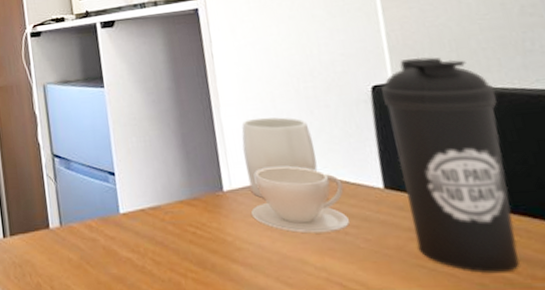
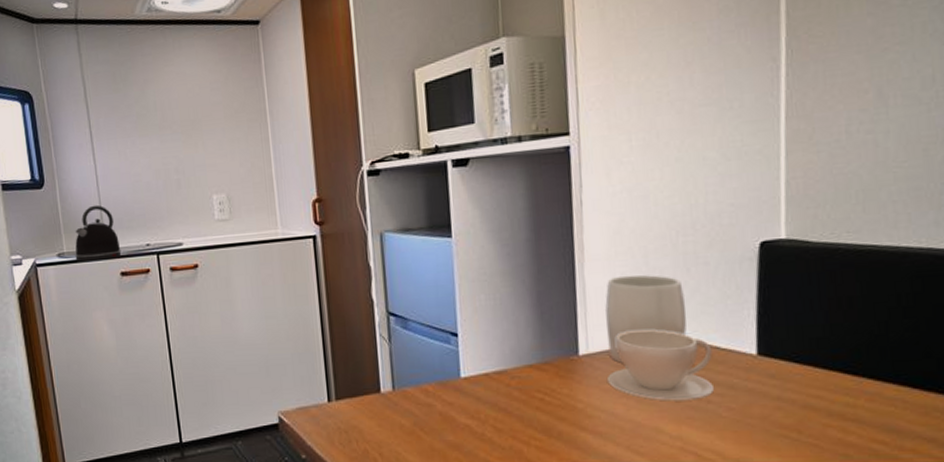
water bottle: present [381,57,520,272] -> none [770,209,899,443]

